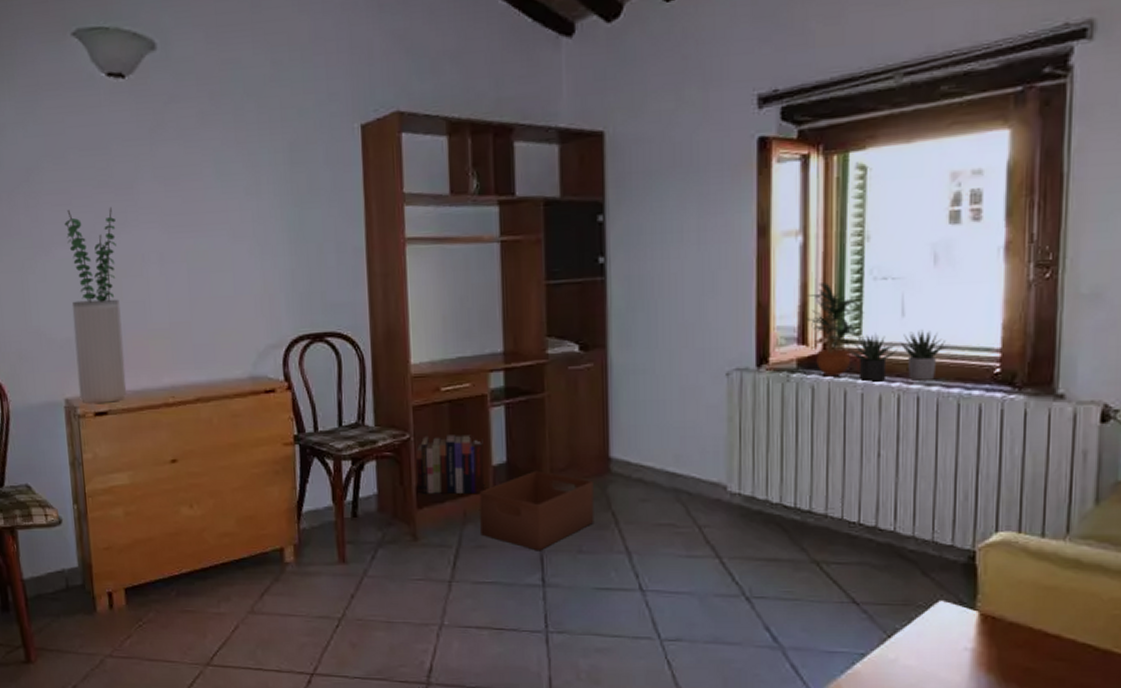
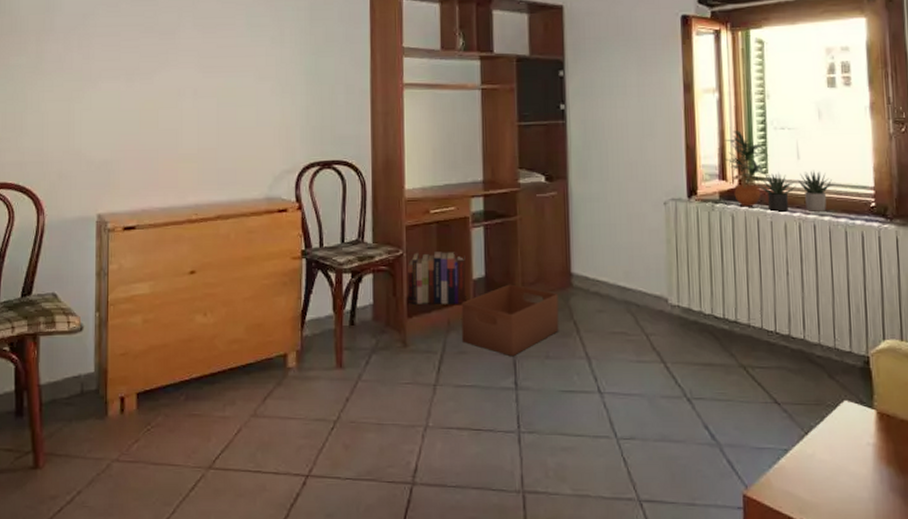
vase: present [64,207,127,404] -> none [111,49,157,220]

